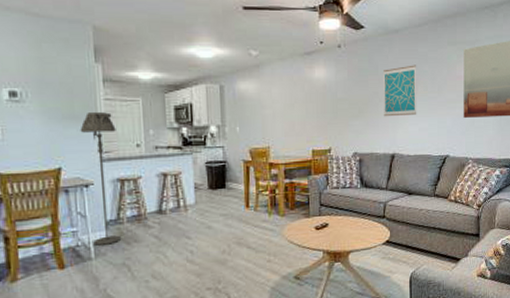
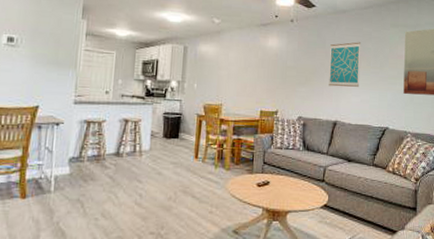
floor lamp: present [80,112,121,246] -> none [55,60,91,180]

